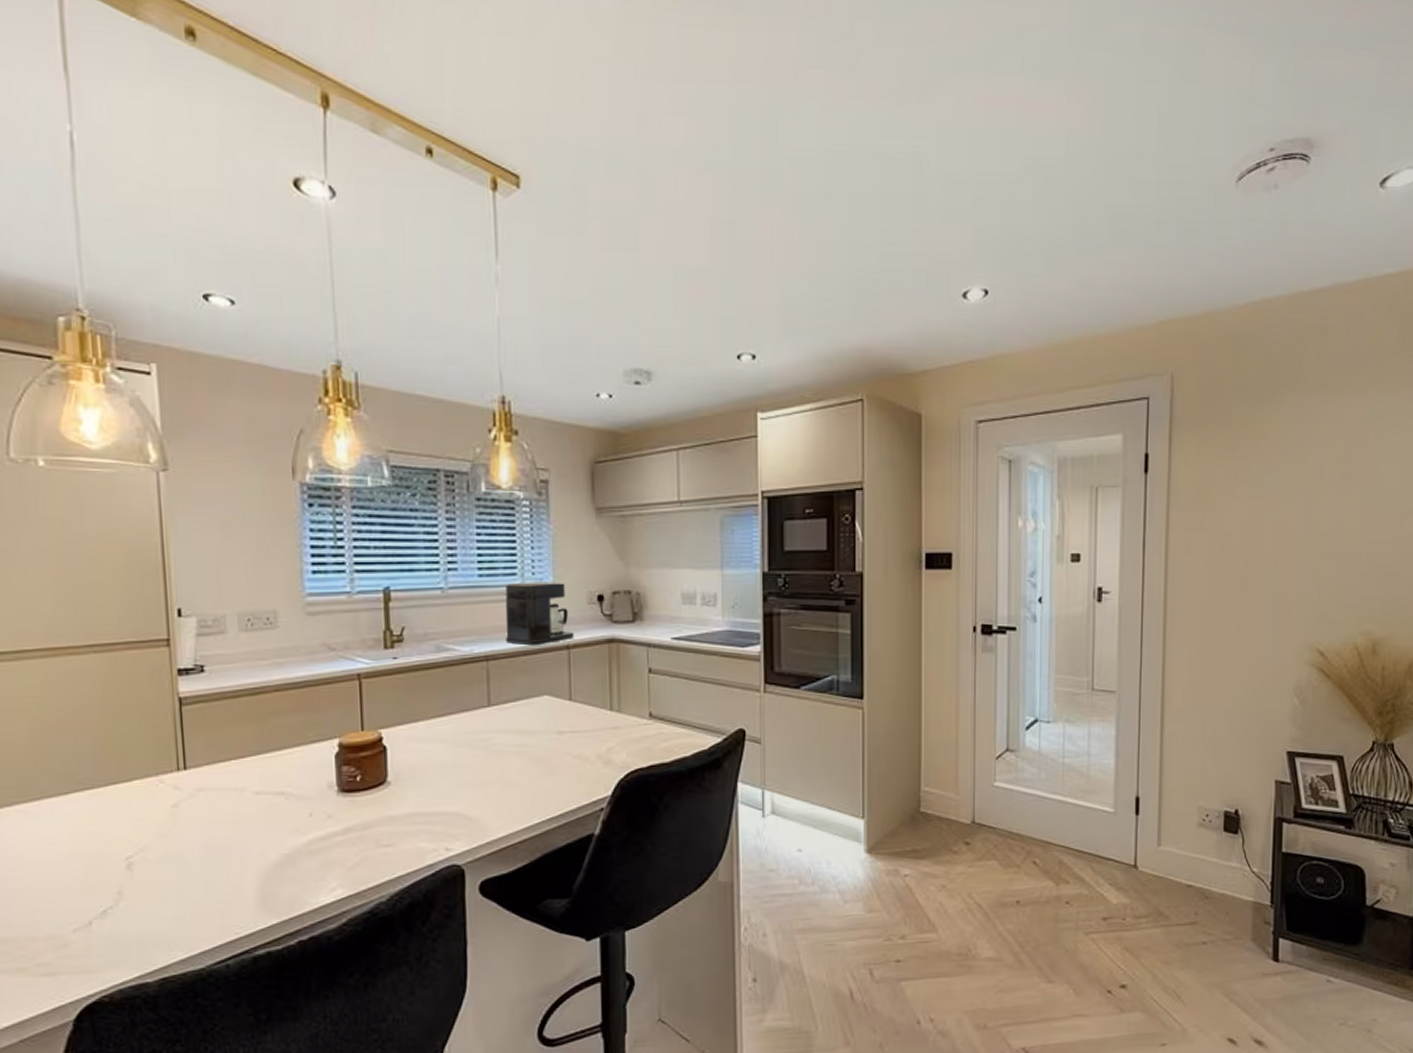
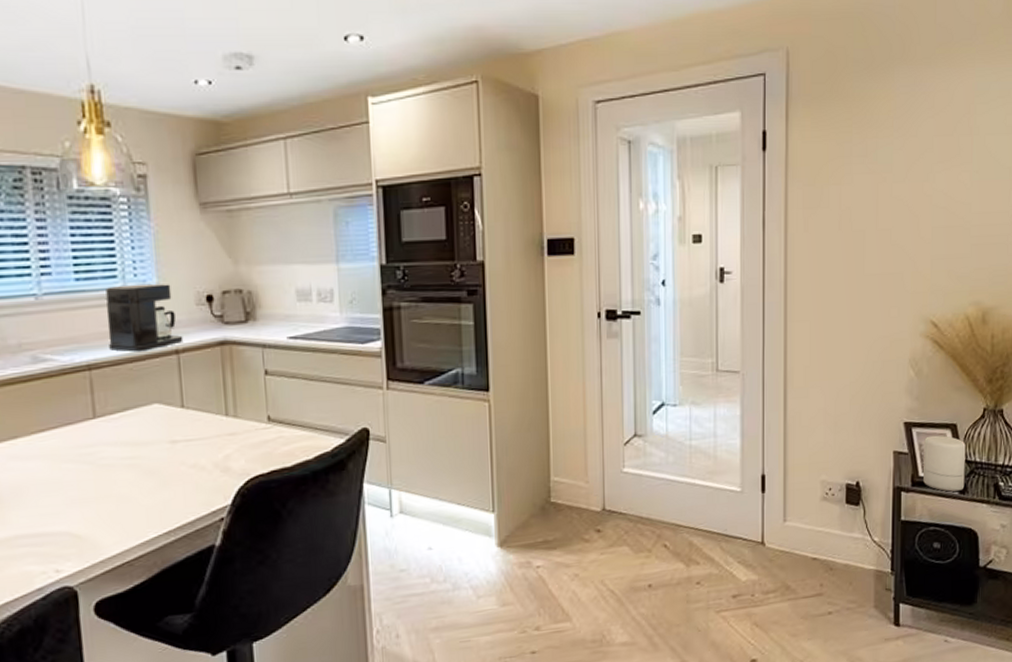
candle: none [1307,766,1353,826] -> present [923,435,966,492]

